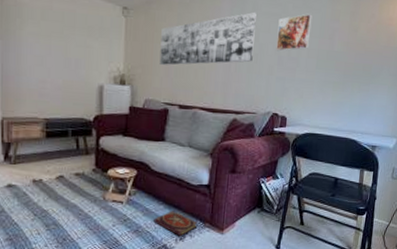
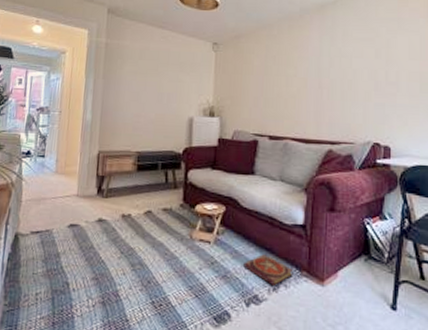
wall art: present [159,12,256,66] -> none [248,38,347,96]
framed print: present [276,14,313,52] -> none [372,36,410,76]

